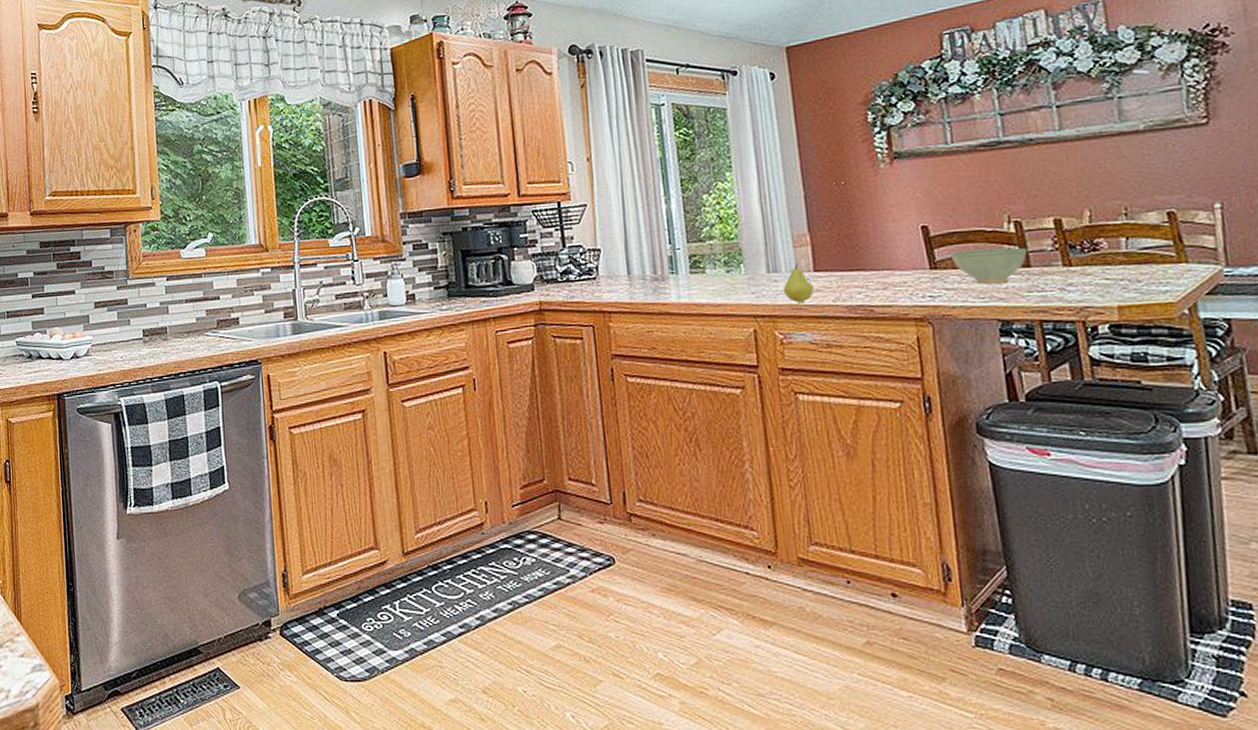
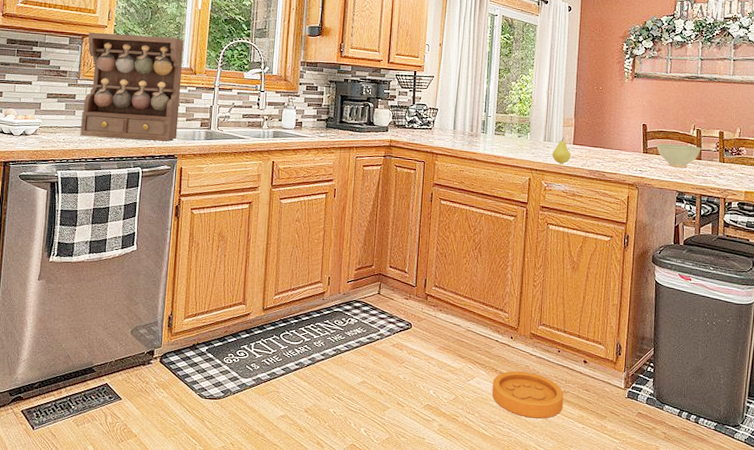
spice rack: none [131,208,257,351] -> present [80,32,184,142]
pet bowl: none [751,617,871,686] -> present [492,371,564,419]

